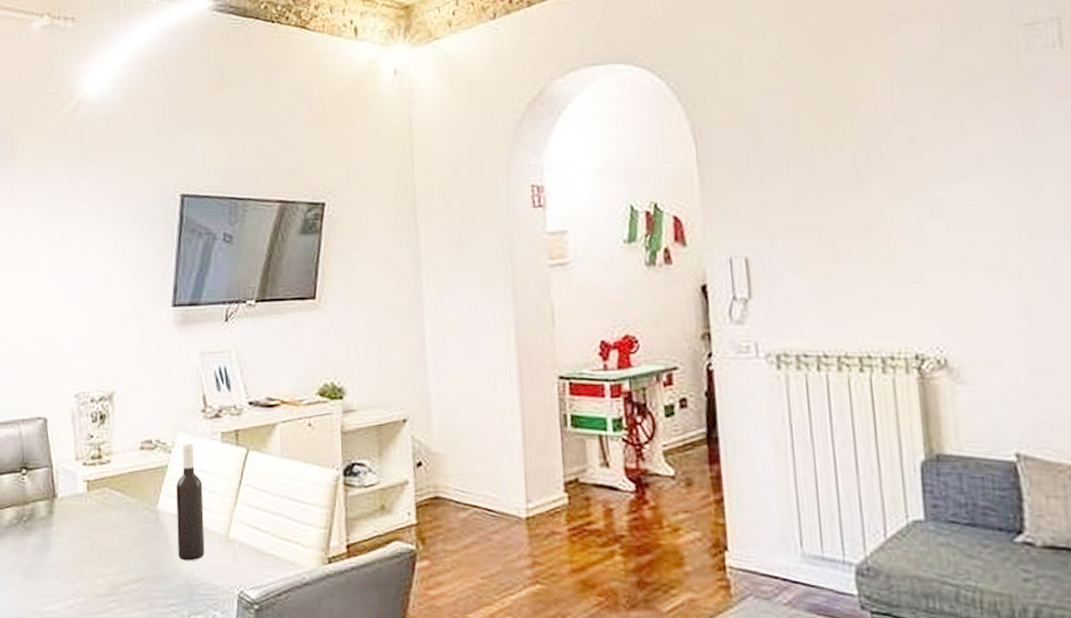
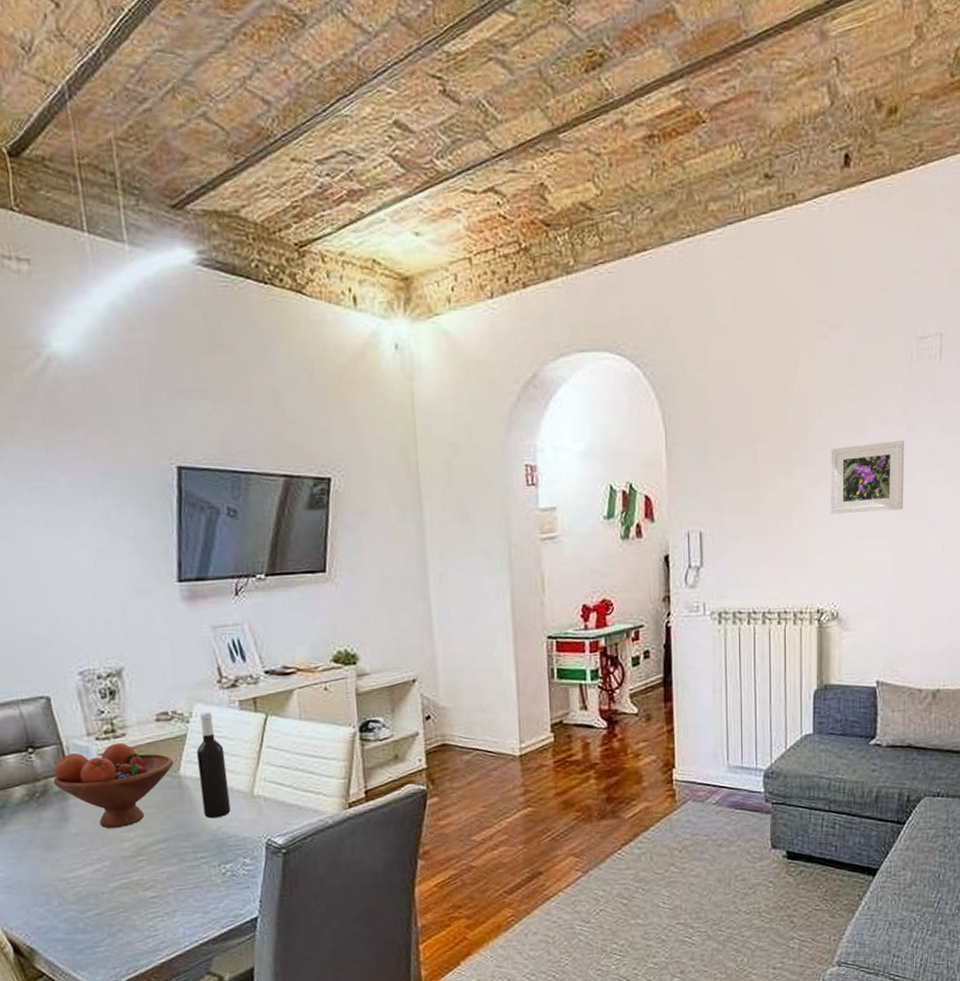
fruit bowl: none [40,470,153,562] -> present [53,743,174,828]
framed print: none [916,144,1030,237] -> present [831,439,905,515]

